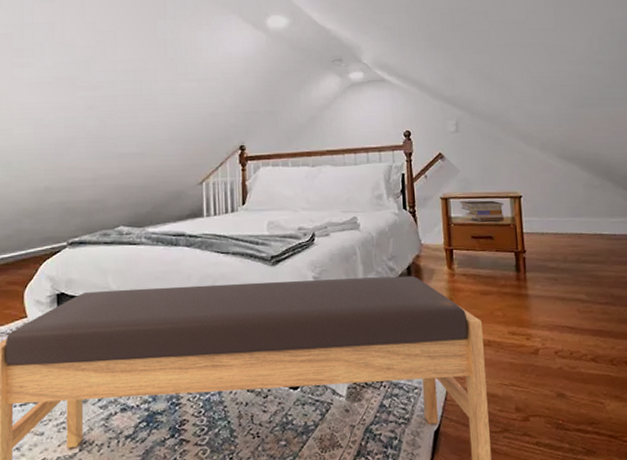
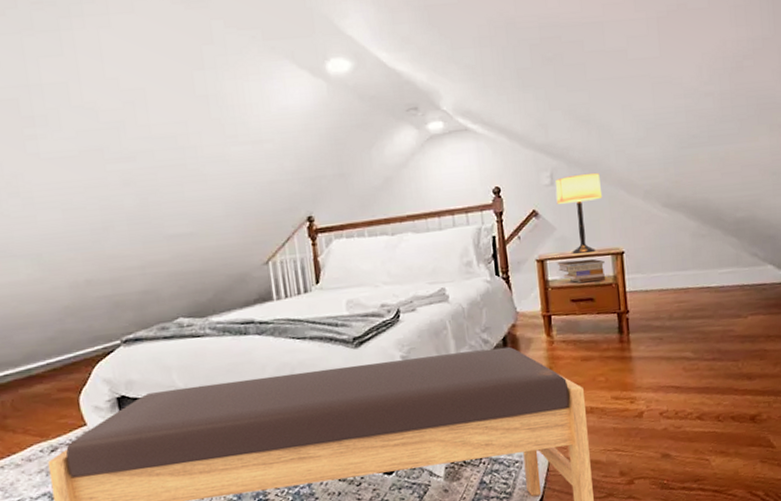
table lamp: none [460,123,503,195] -> present [555,172,603,254]

